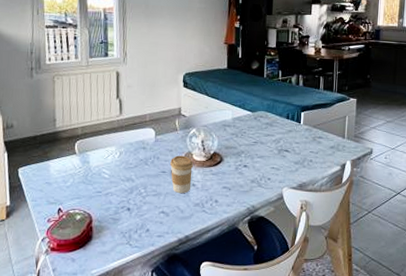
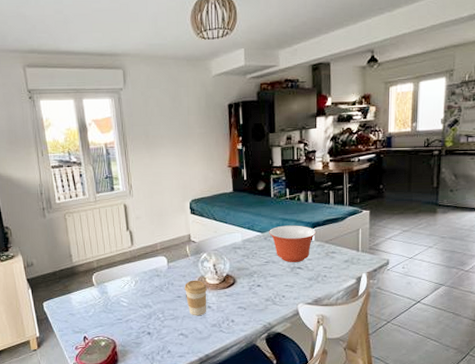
mixing bowl: none [259,106,305,145] -> present [269,225,317,262]

